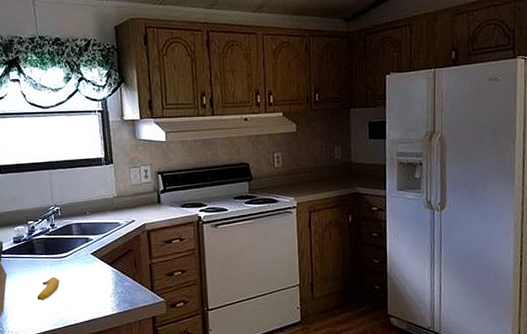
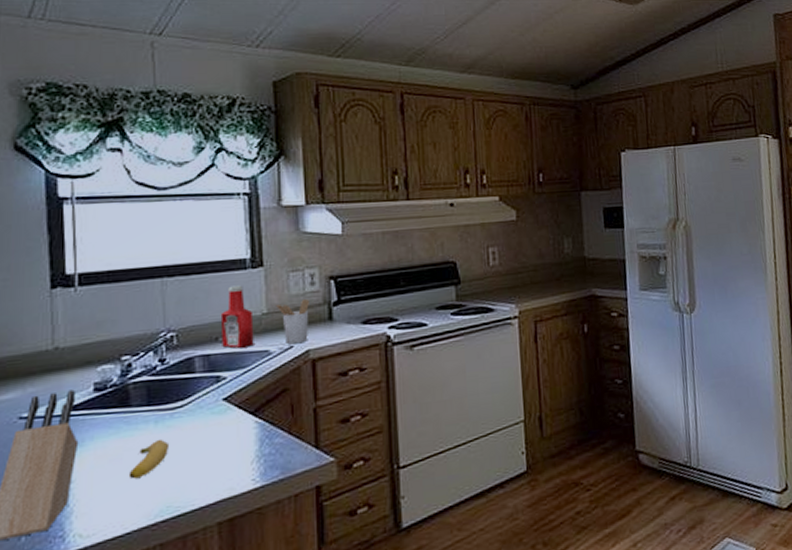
ketchup bottle: none [87,176,109,220] -> present [220,285,254,349]
utensil holder: none [122,187,145,219] -> present [275,298,309,345]

